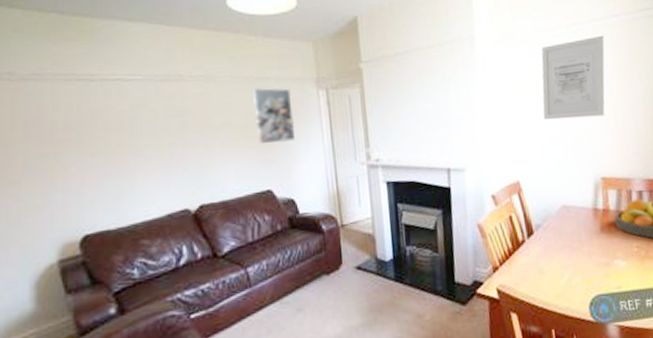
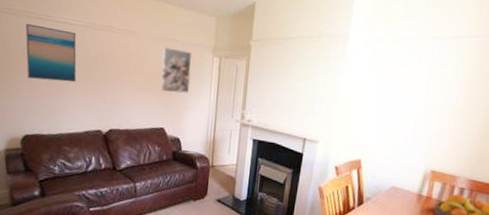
wall art: none [63,88,144,161] -> present [25,24,77,83]
wall art: present [541,35,605,120] -> none [393,51,462,120]

